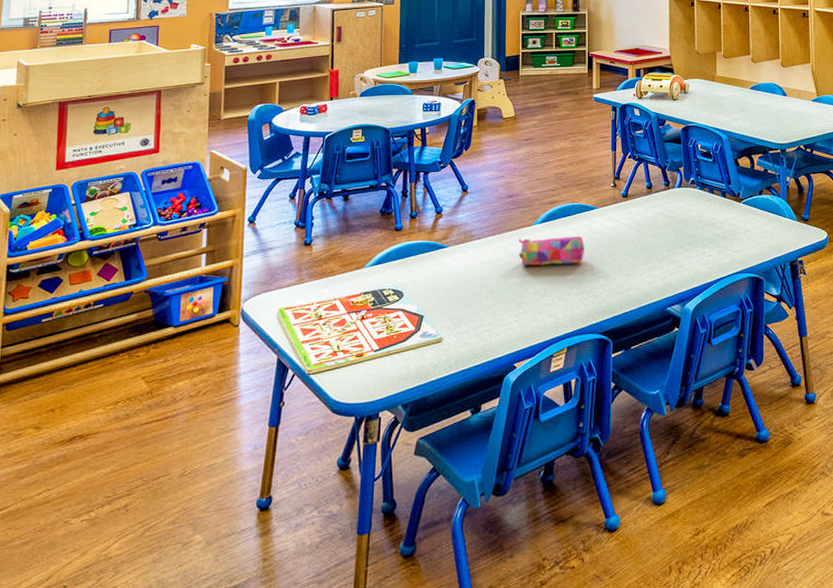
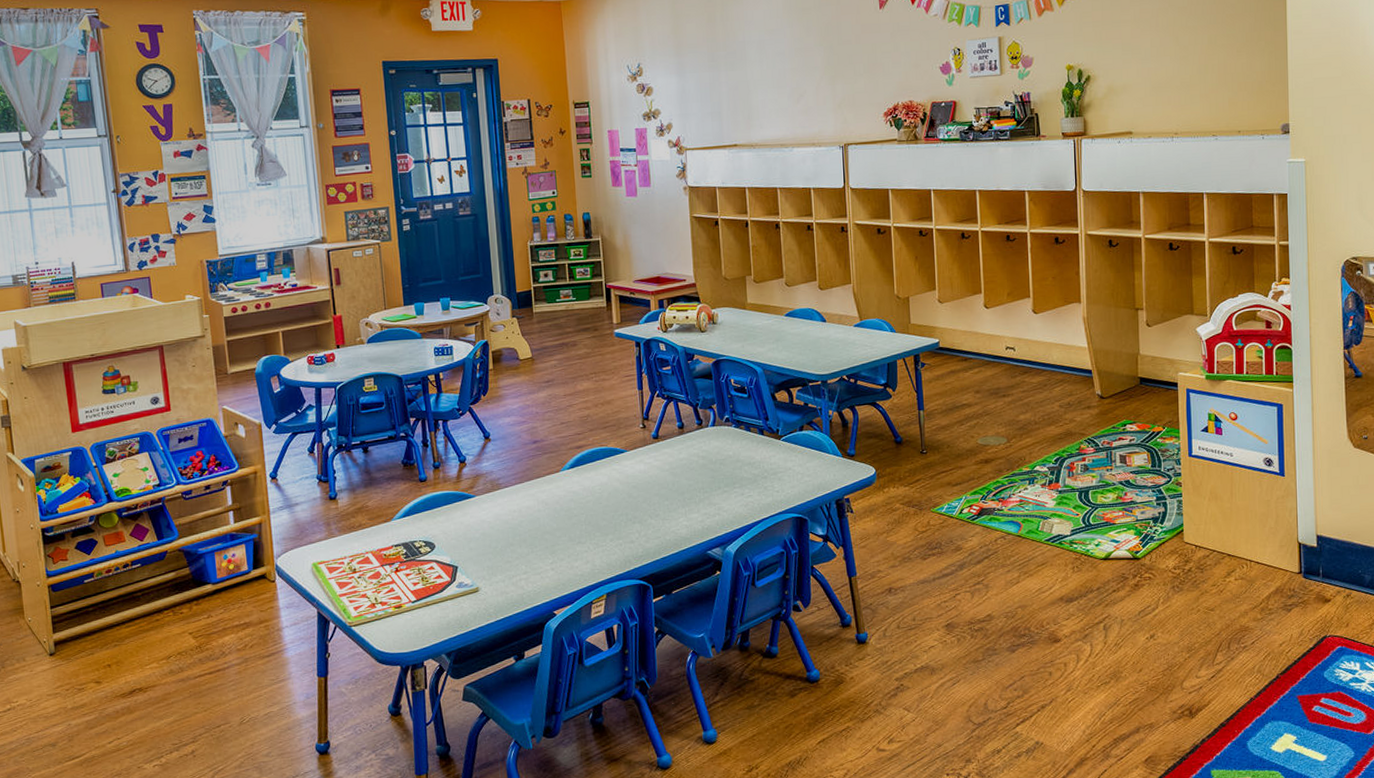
pencil case: present [518,236,584,266] -> none [547,481,617,513]

